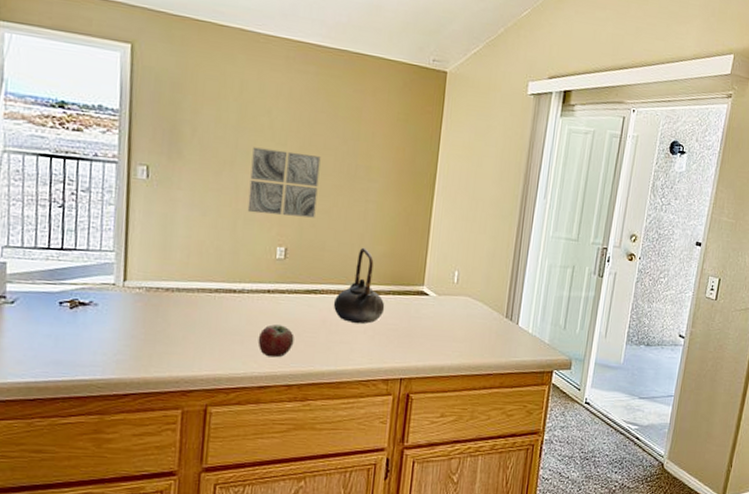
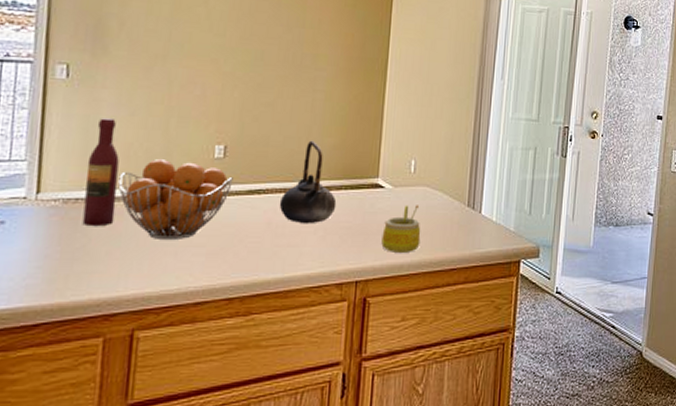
wine bottle: none [162,217,193,313] -> present [82,118,119,225]
fruit basket: none [192,257,293,331] -> present [118,159,233,241]
wall art: present [247,147,321,218] -> none [182,39,263,112]
apple: present [258,324,294,358] -> none [193,231,236,268]
mug: none [424,312,462,356] -> present [381,205,421,252]

